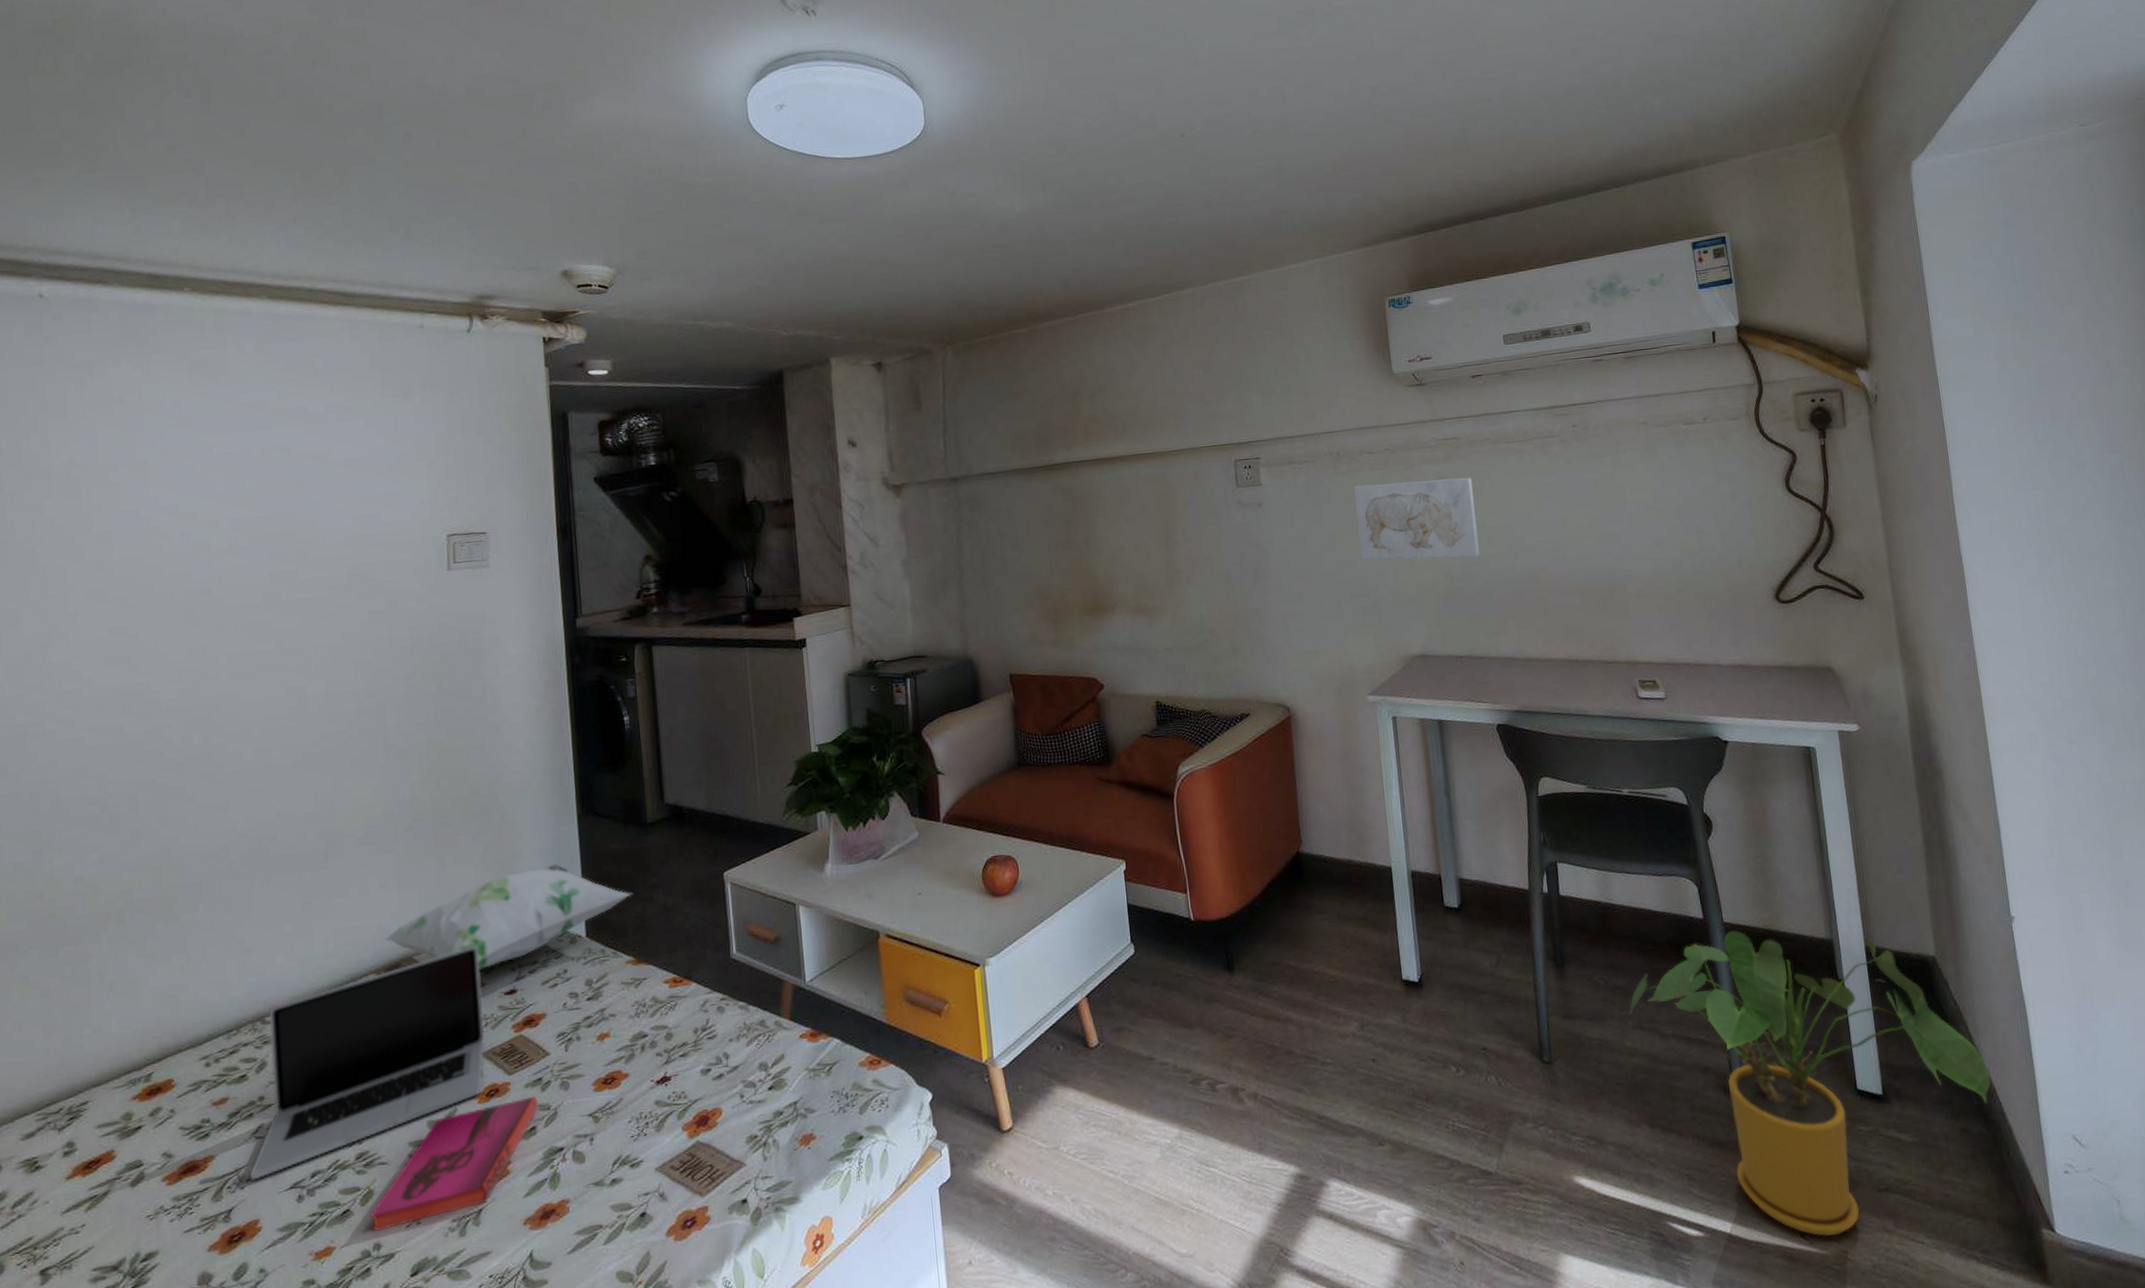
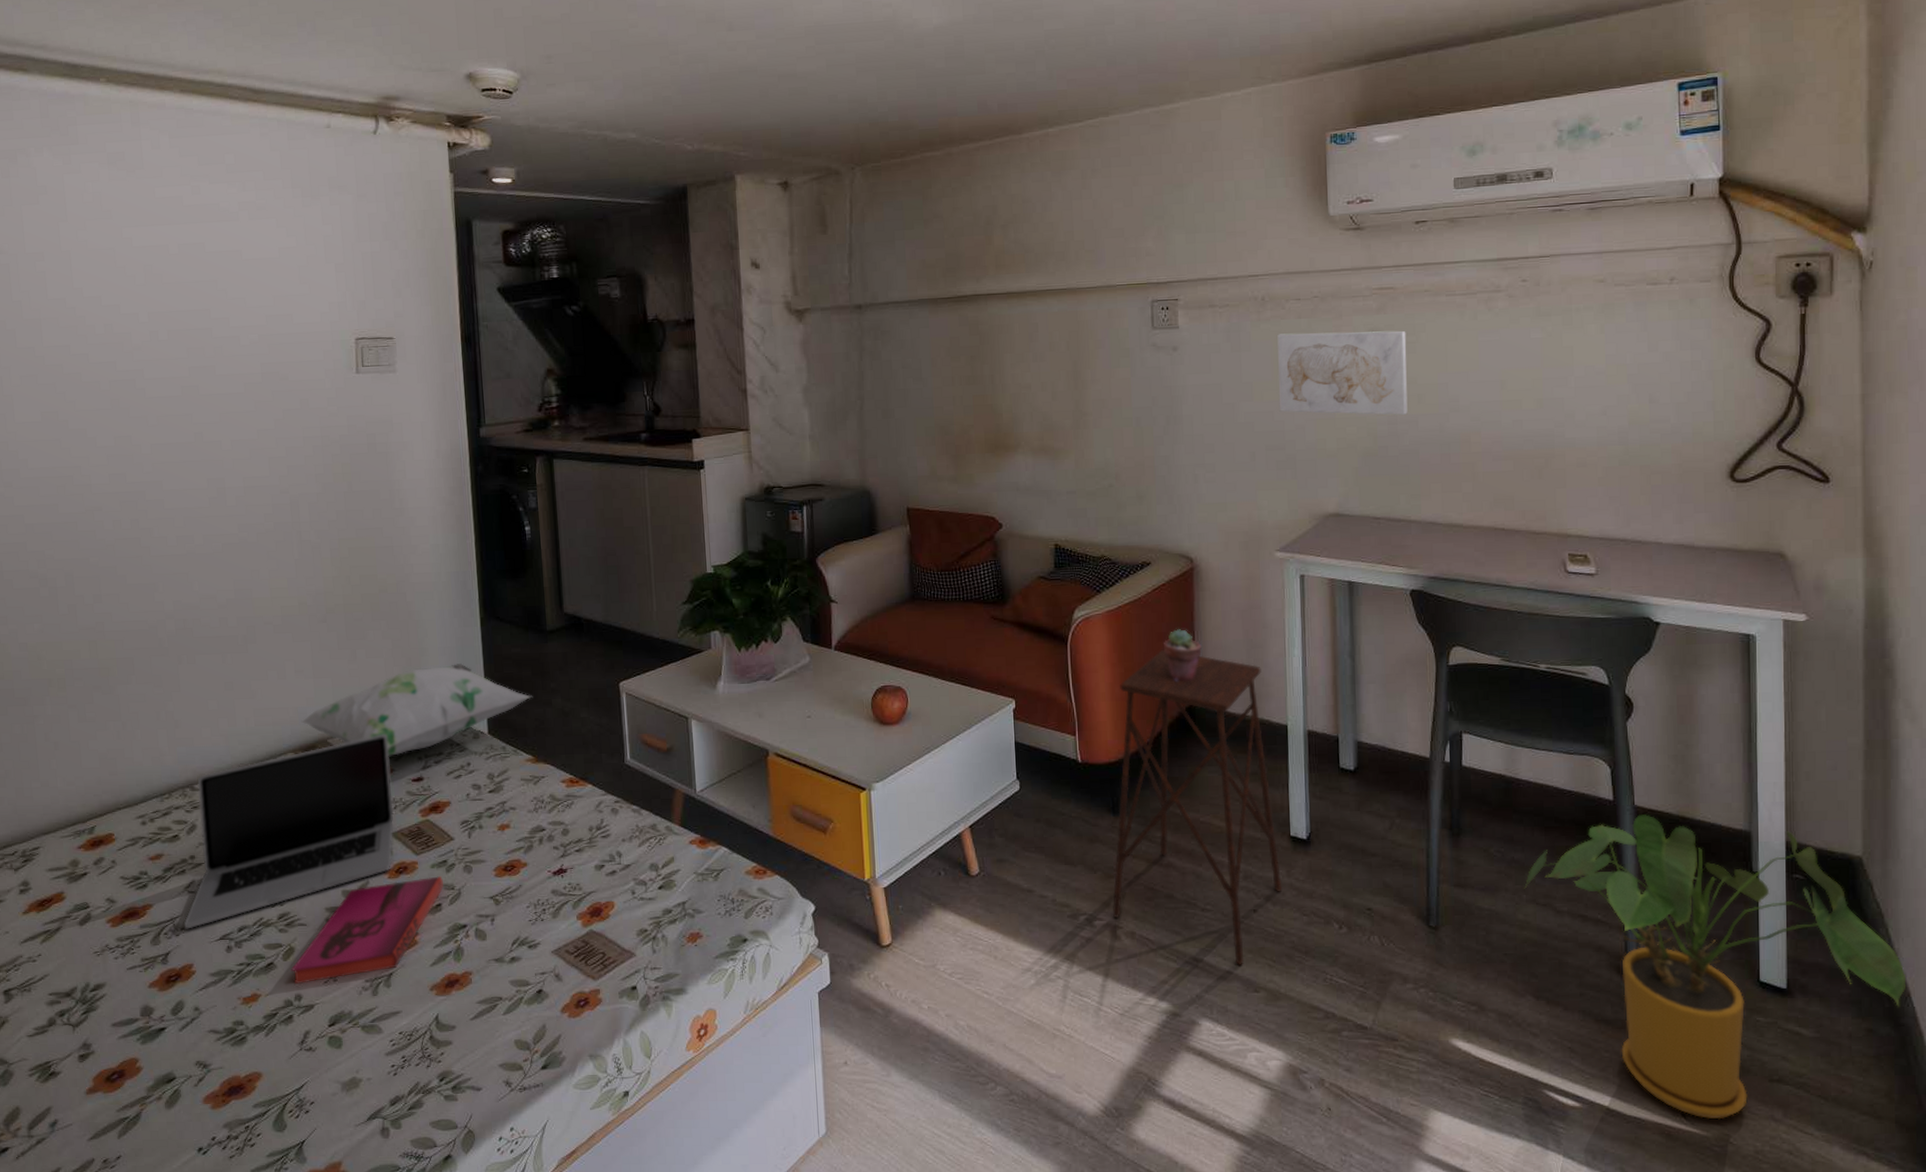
side table: none [1227,799,1399,1119] -> present [1113,649,1283,965]
potted succulent: none [1267,778,1304,831] -> present [1164,629,1202,682]

